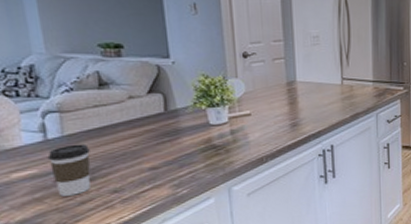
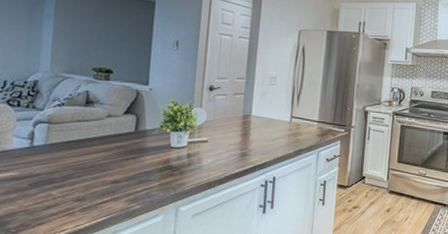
coffee cup: present [47,144,91,196] -> none [29,152,65,200]

